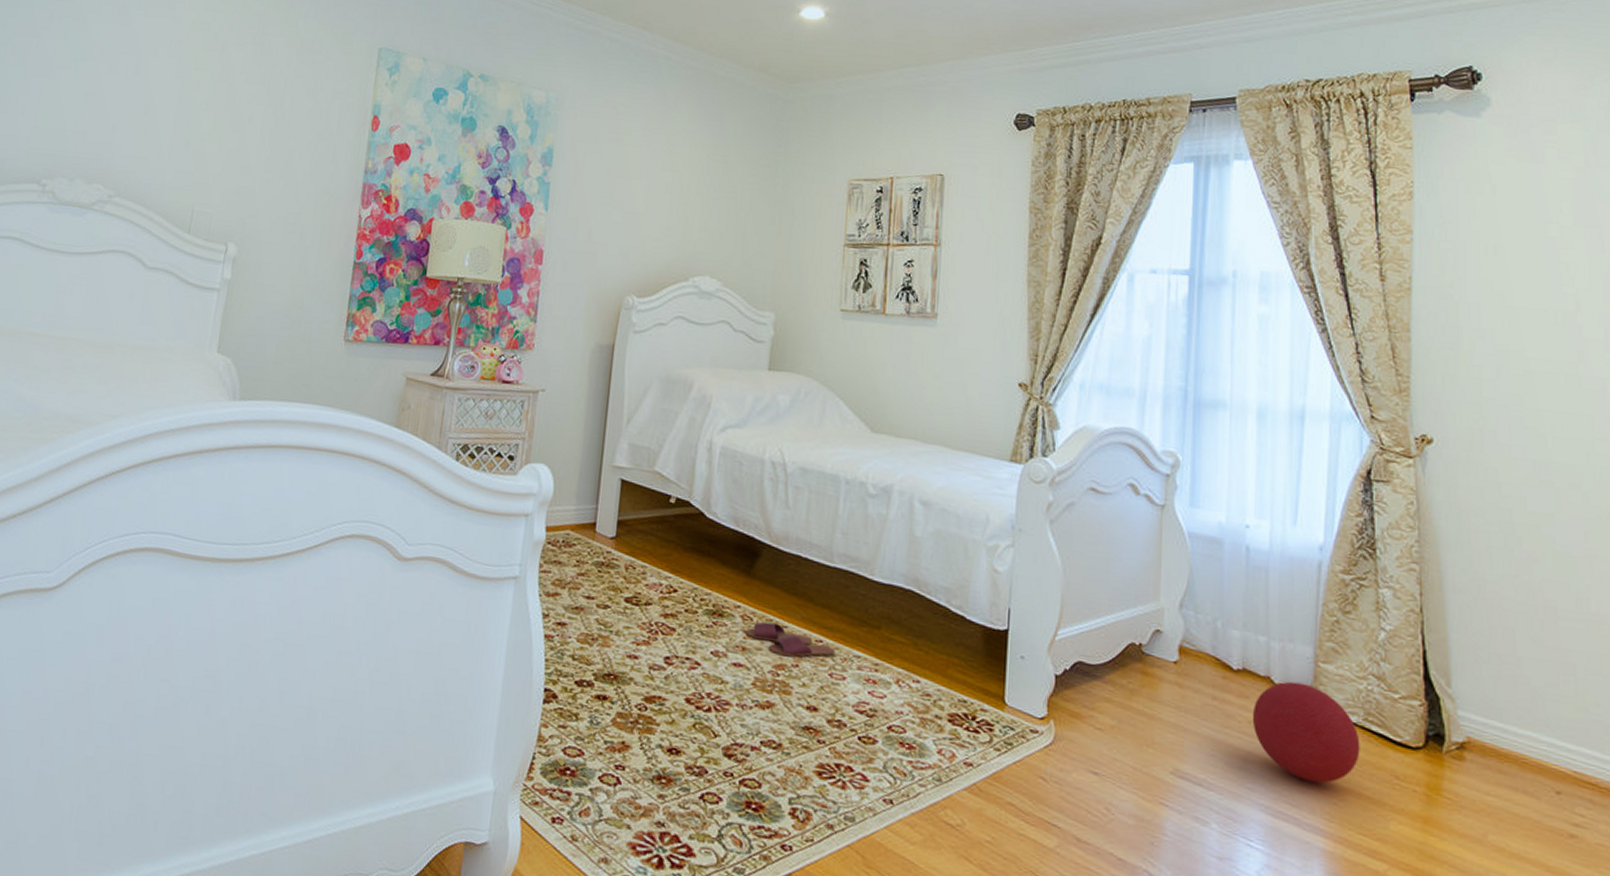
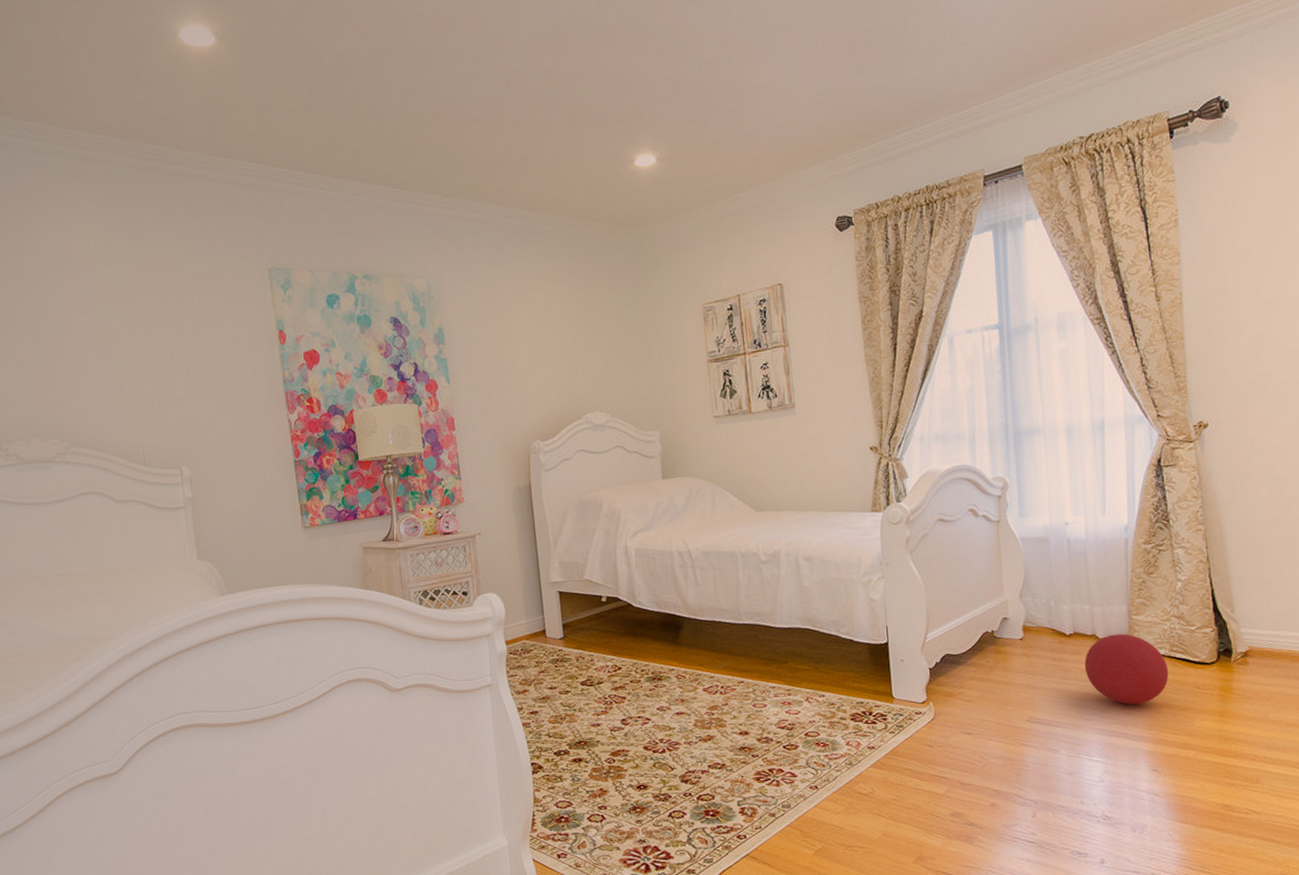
slippers: present [745,621,835,657] -> none [681,676,755,699]

